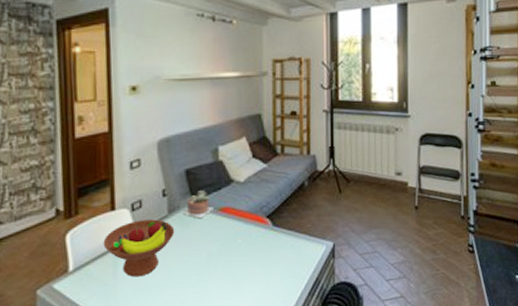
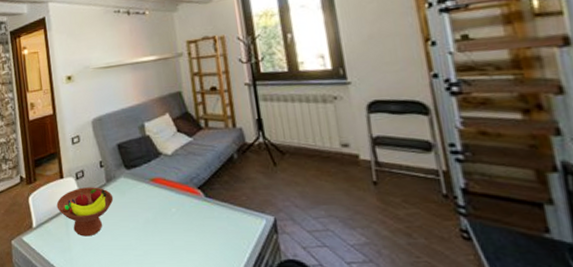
succulent plant: present [183,191,214,219] -> none [119,162,146,188]

